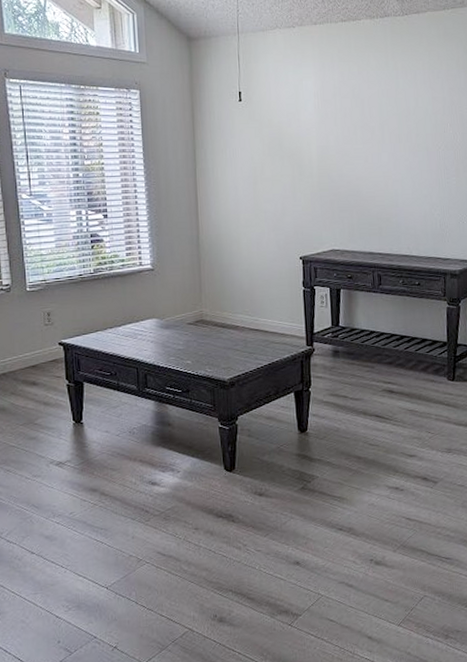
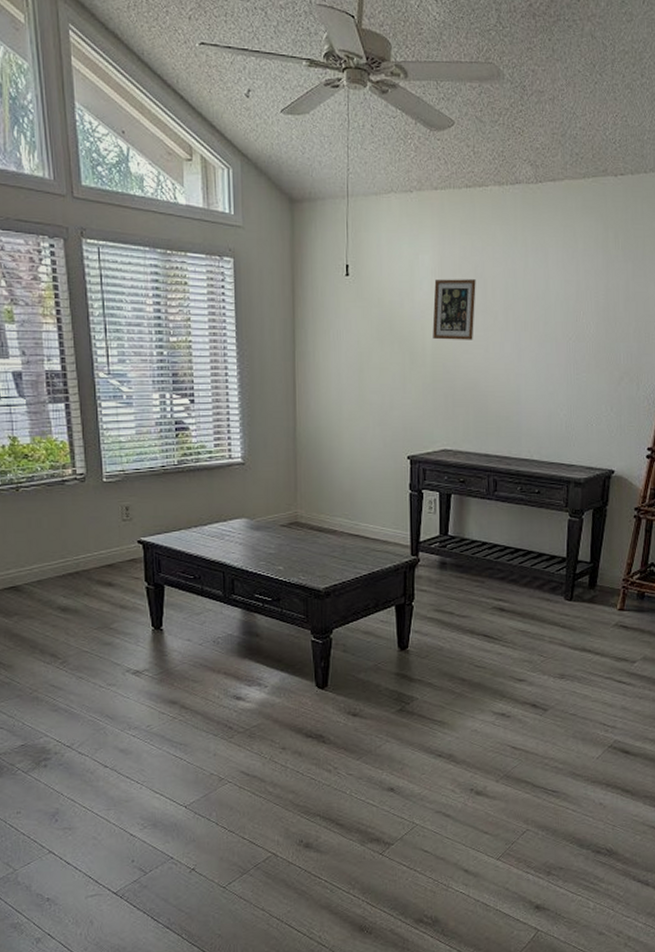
picture frame: none [317,100,355,153] -> present [432,279,476,340]

